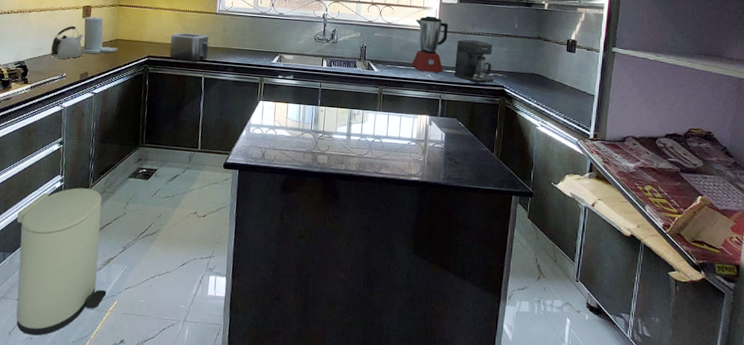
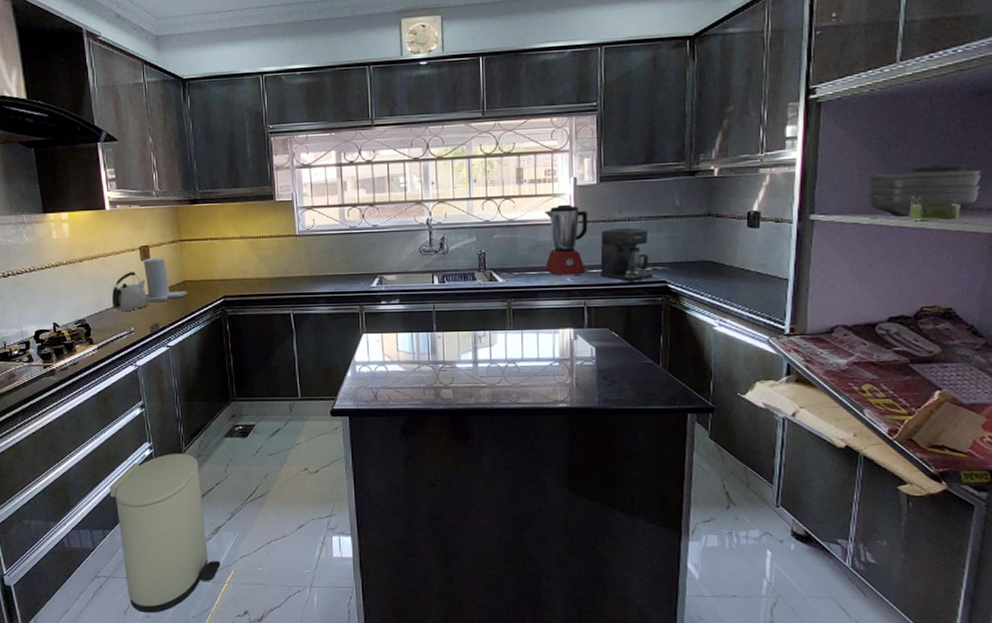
toaster: present [169,32,209,63] -> none [246,263,294,298]
bowl: none [654,23,733,58] -> present [867,170,981,217]
jar: none [683,21,723,65] -> present [909,164,966,221]

